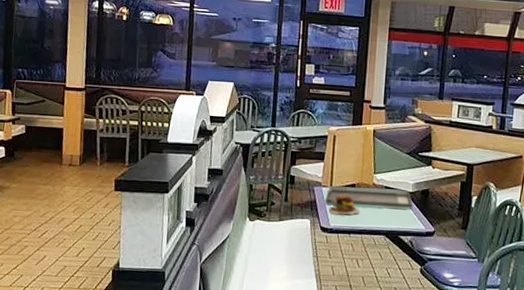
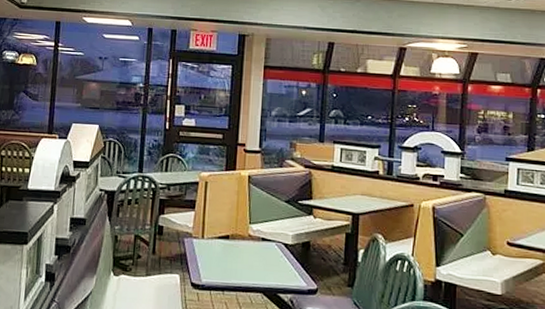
tray: present [325,186,413,210] -> none [196,237,293,265]
burger: present [329,195,360,215] -> none [200,247,234,270]

